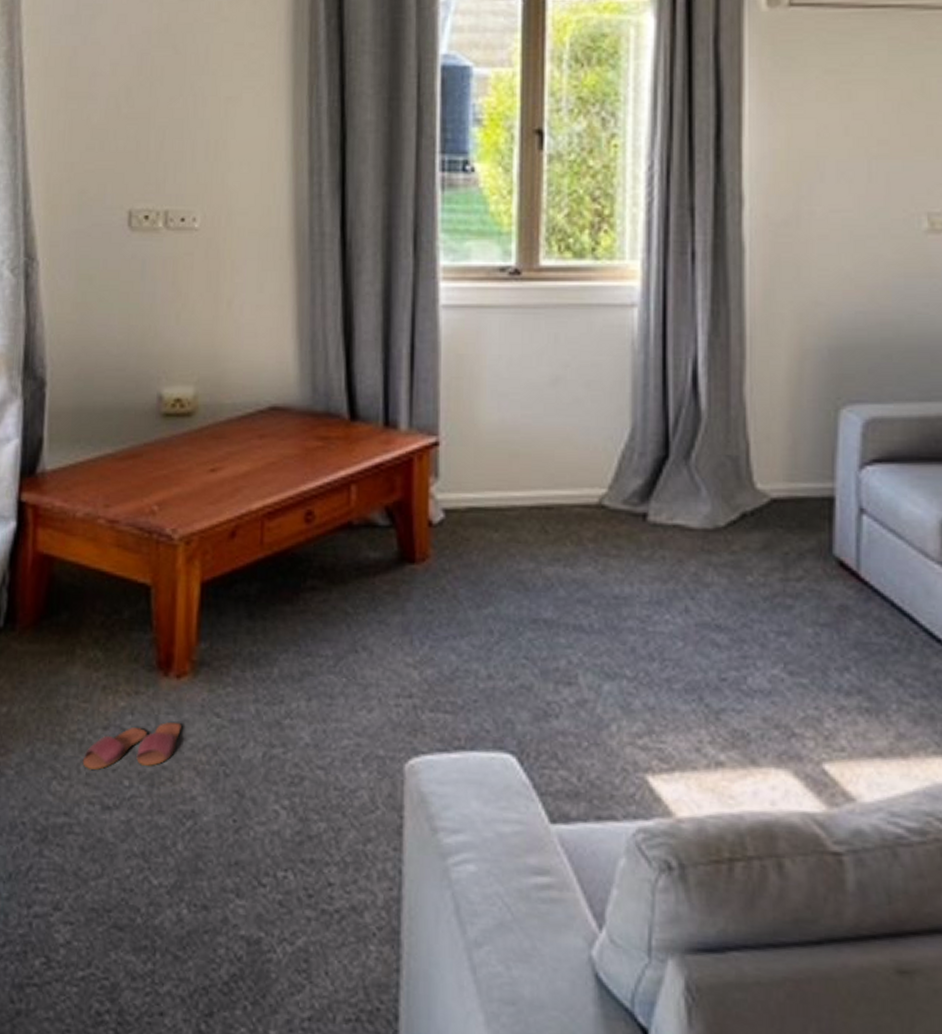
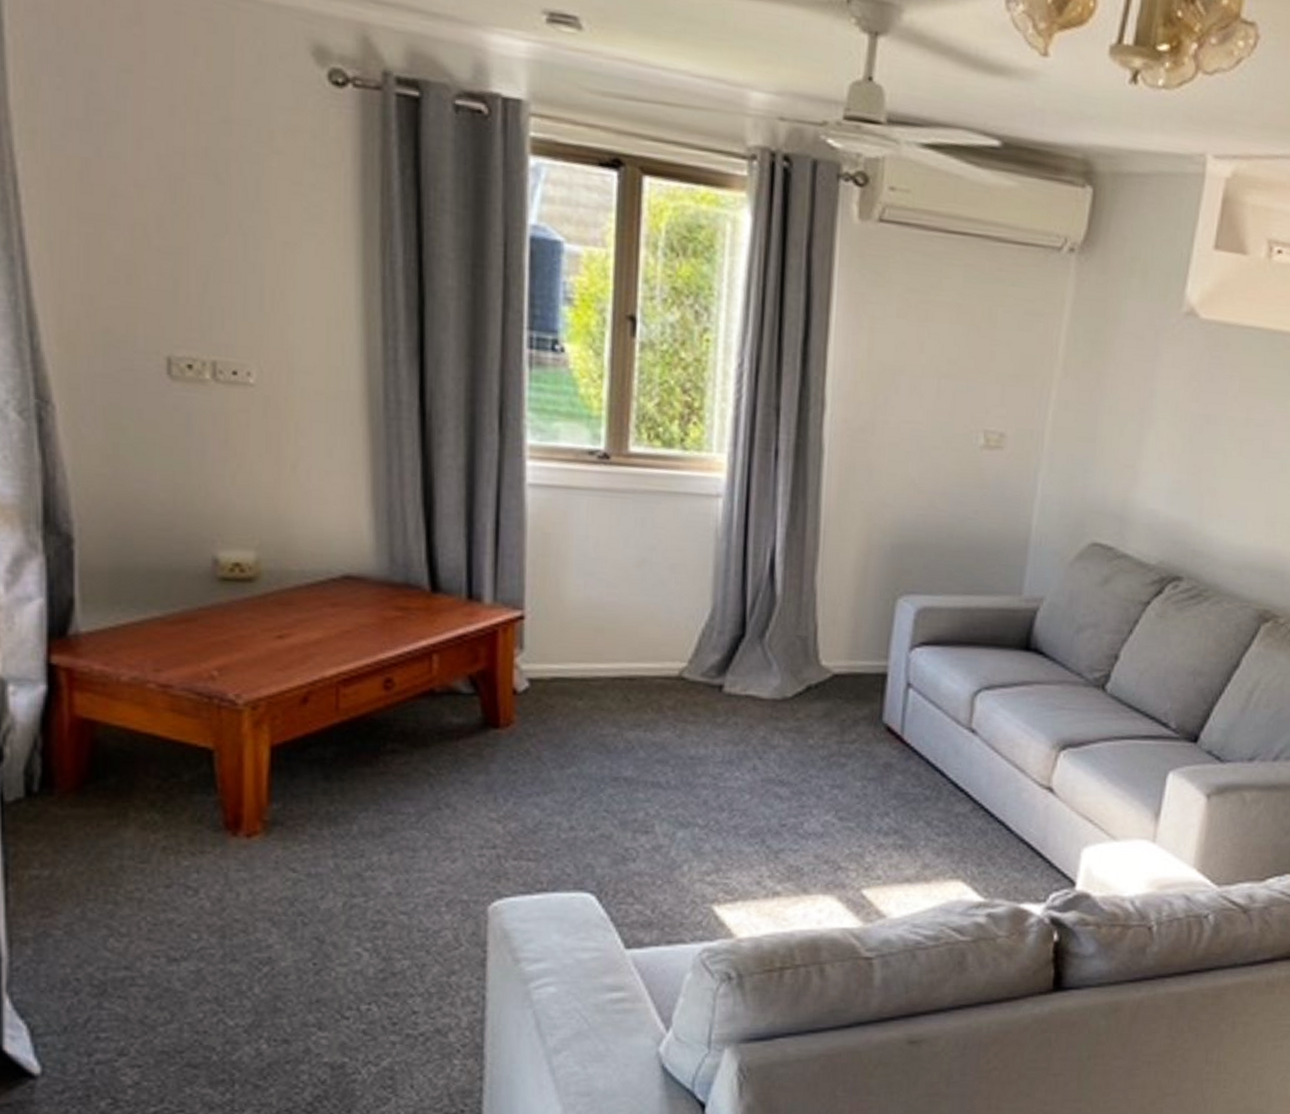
slippers: present [82,722,181,771] -> none [143,879,254,927]

